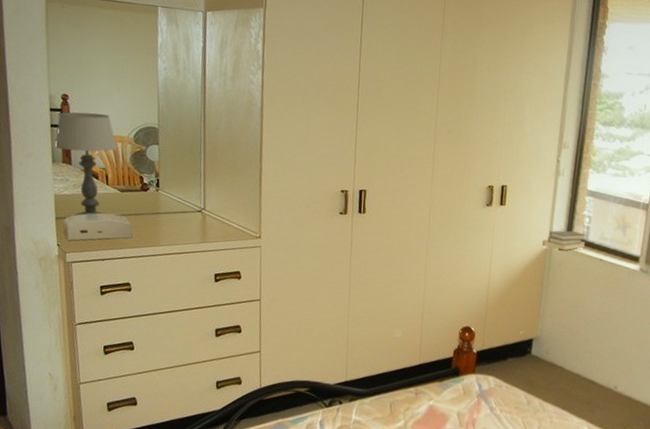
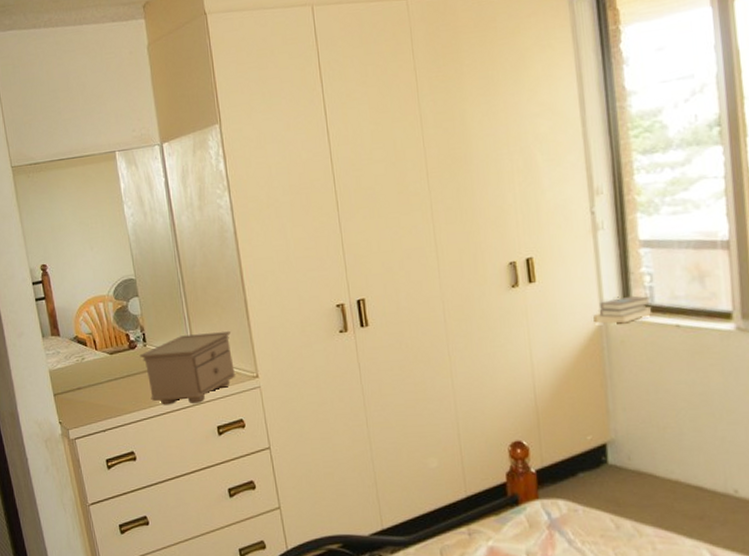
table lamp: present [55,112,117,216] -> none [41,276,99,389]
tissue dispenser: present [63,213,133,241] -> none [61,379,129,416]
jewelry box: none [151,188,242,252] -> present [140,331,236,405]

